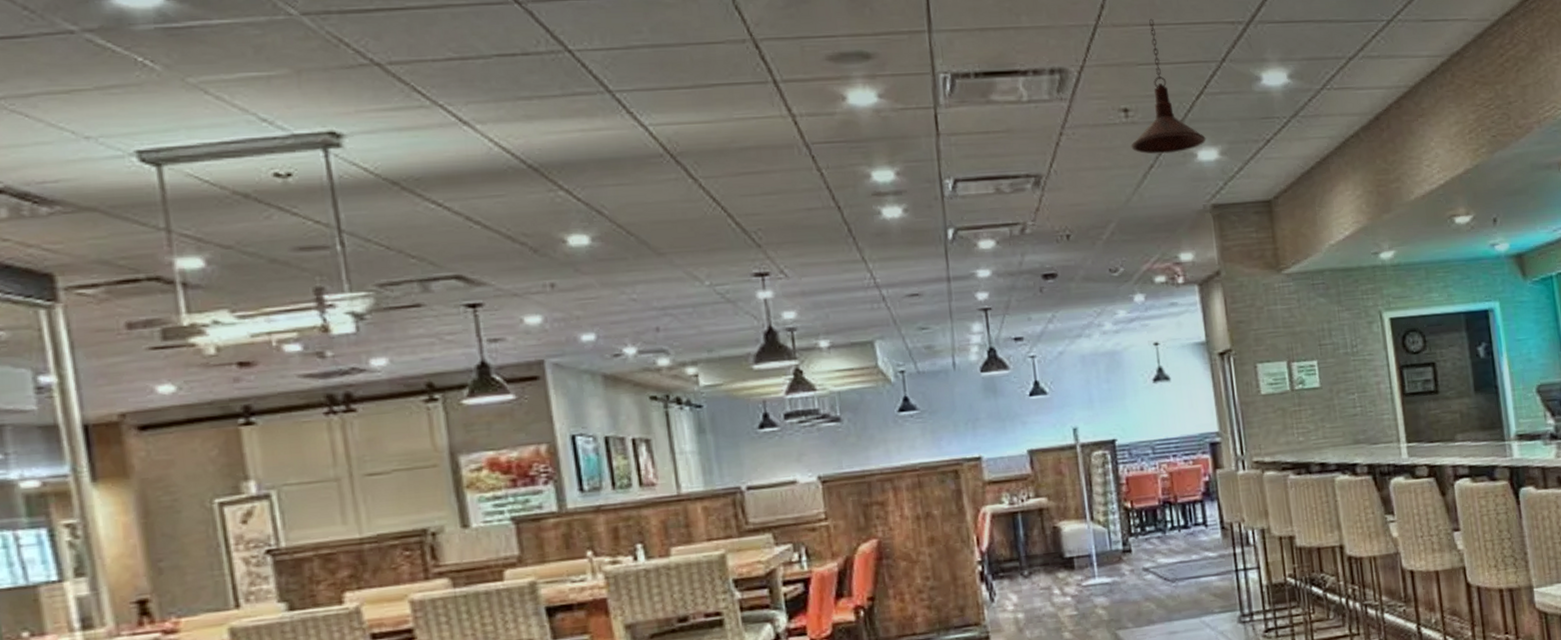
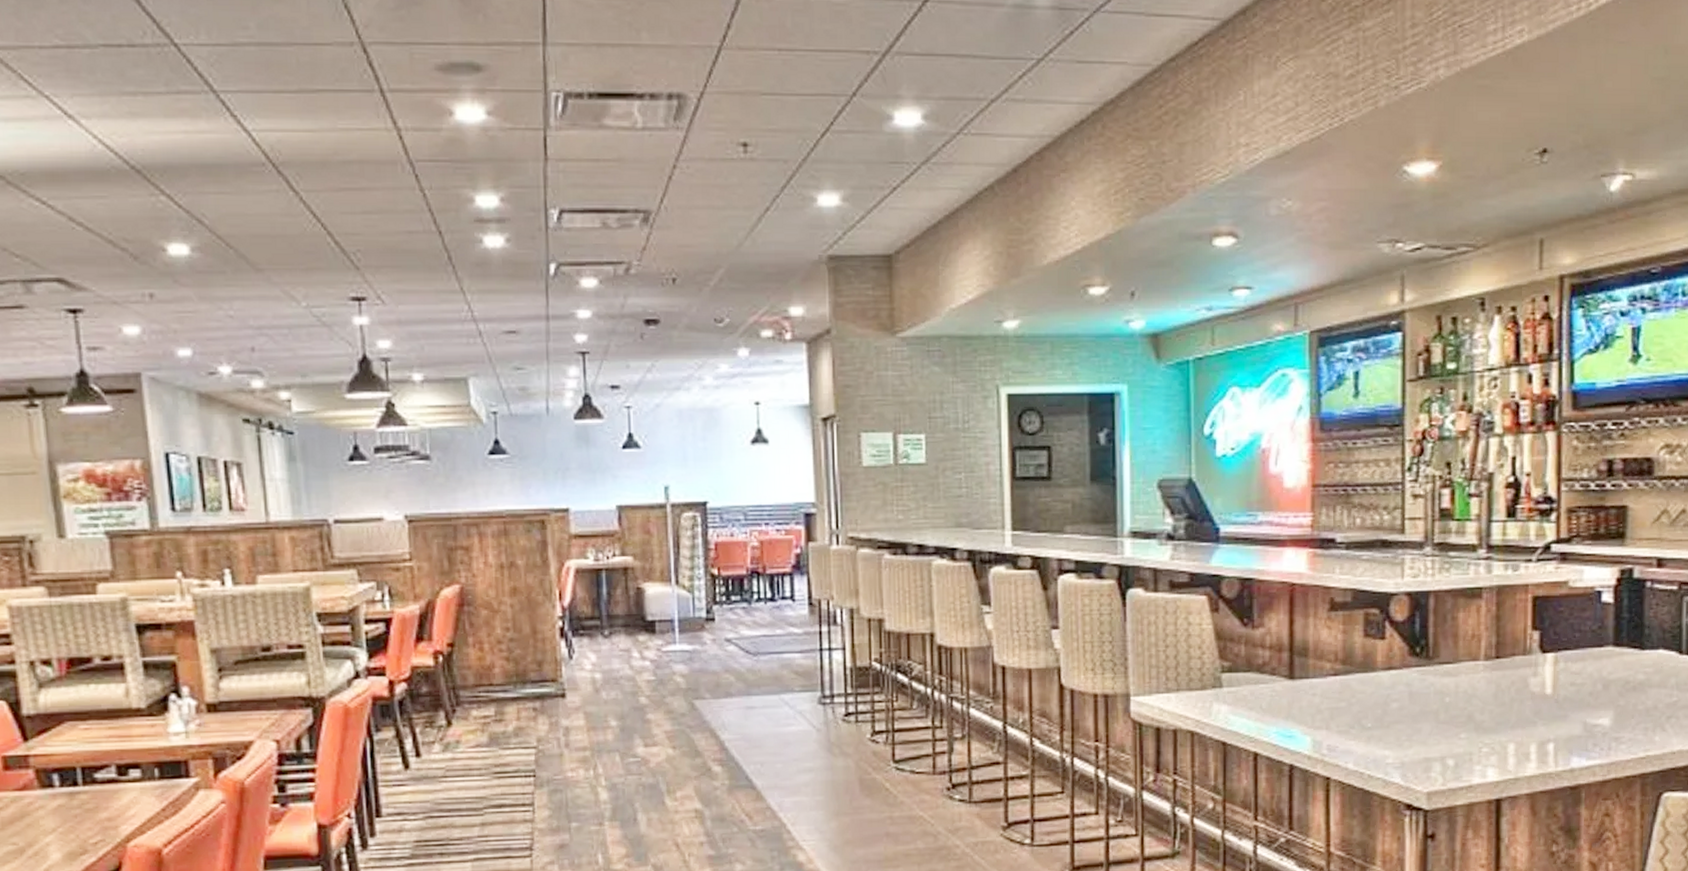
pendant light: present [1131,18,1206,154] -> none [747,42,828,196]

